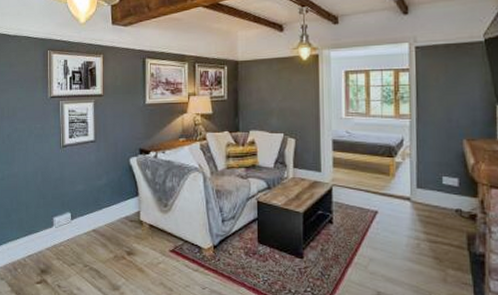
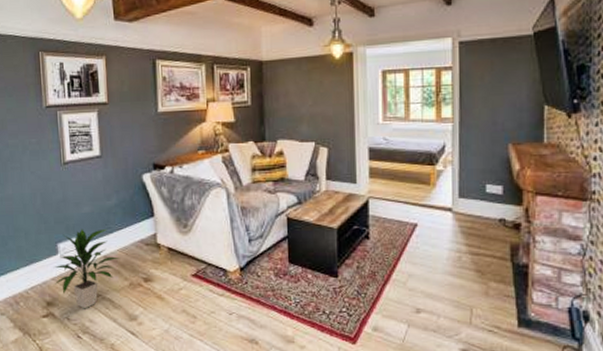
indoor plant: none [48,205,107,278] -> present [53,228,120,309]

